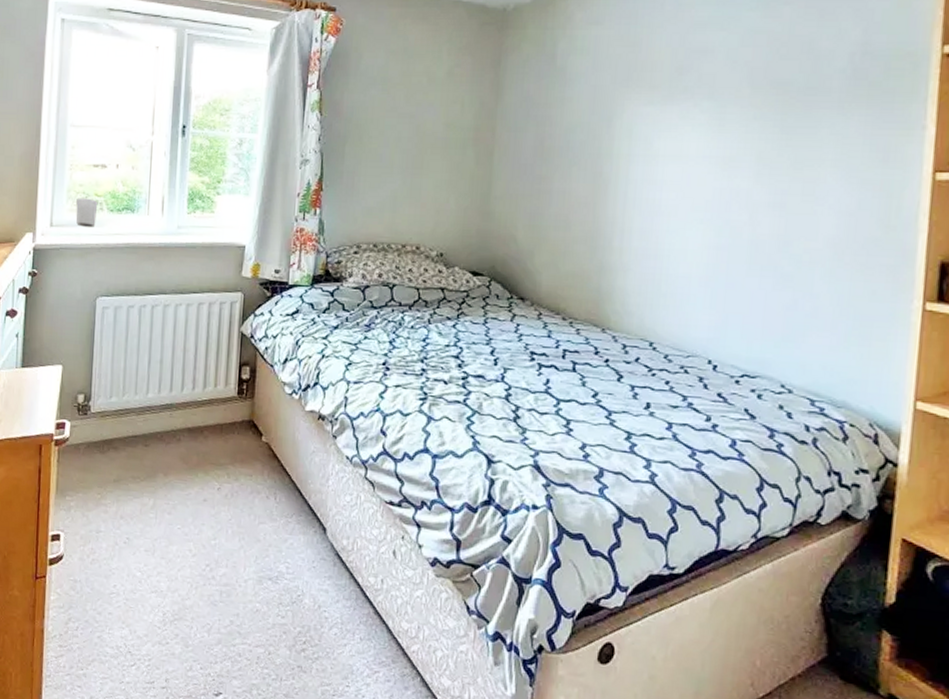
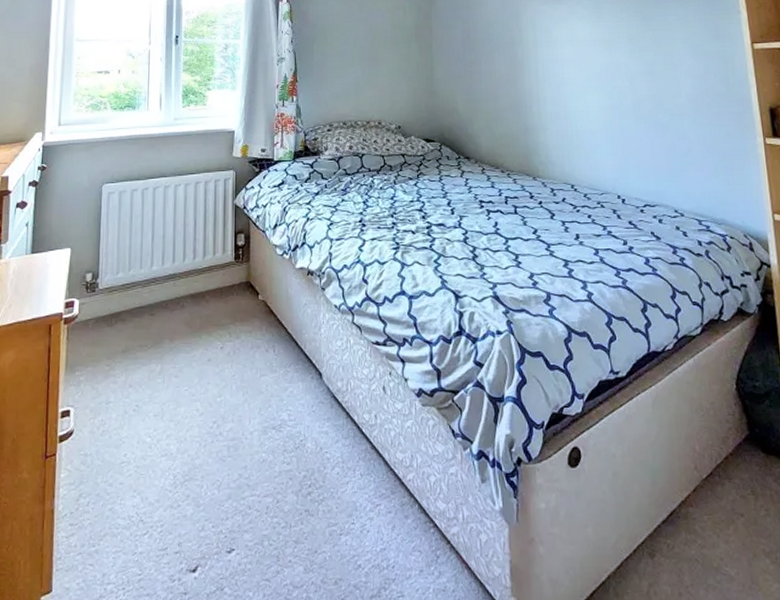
candle holder: present [75,198,98,228] -> none [82,99,102,125]

